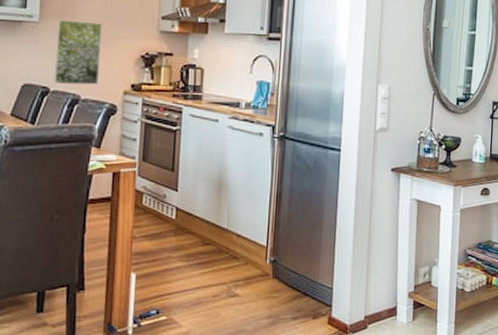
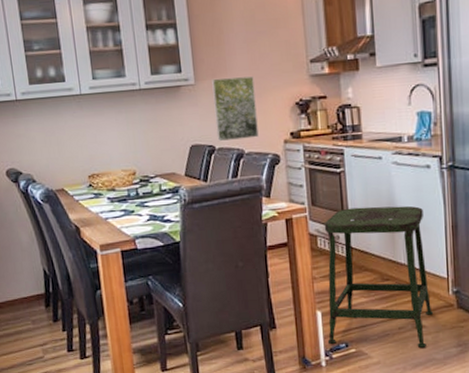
stool: none [138,167,251,317] -> present [324,205,433,348]

